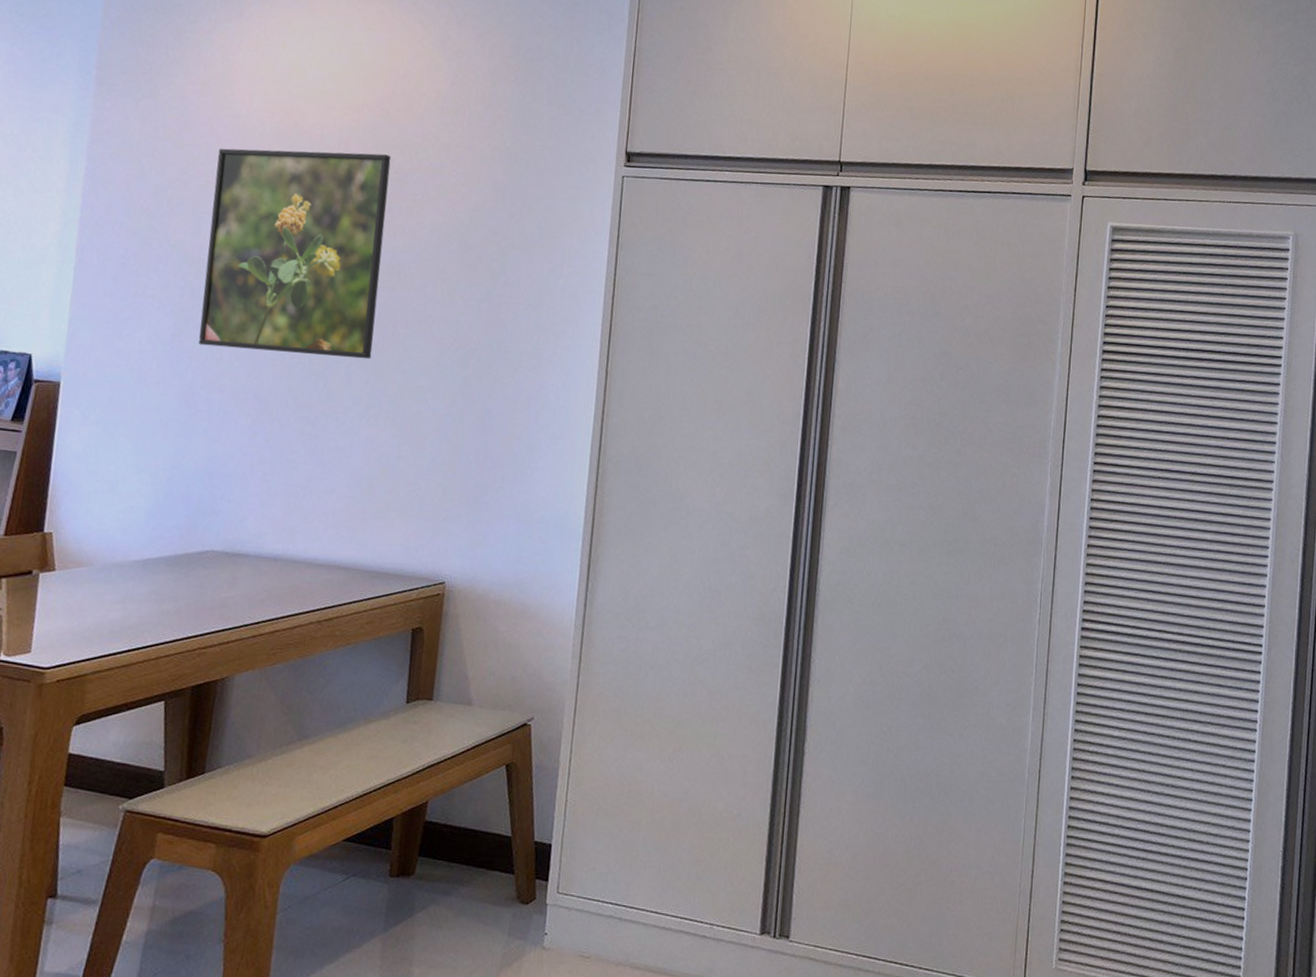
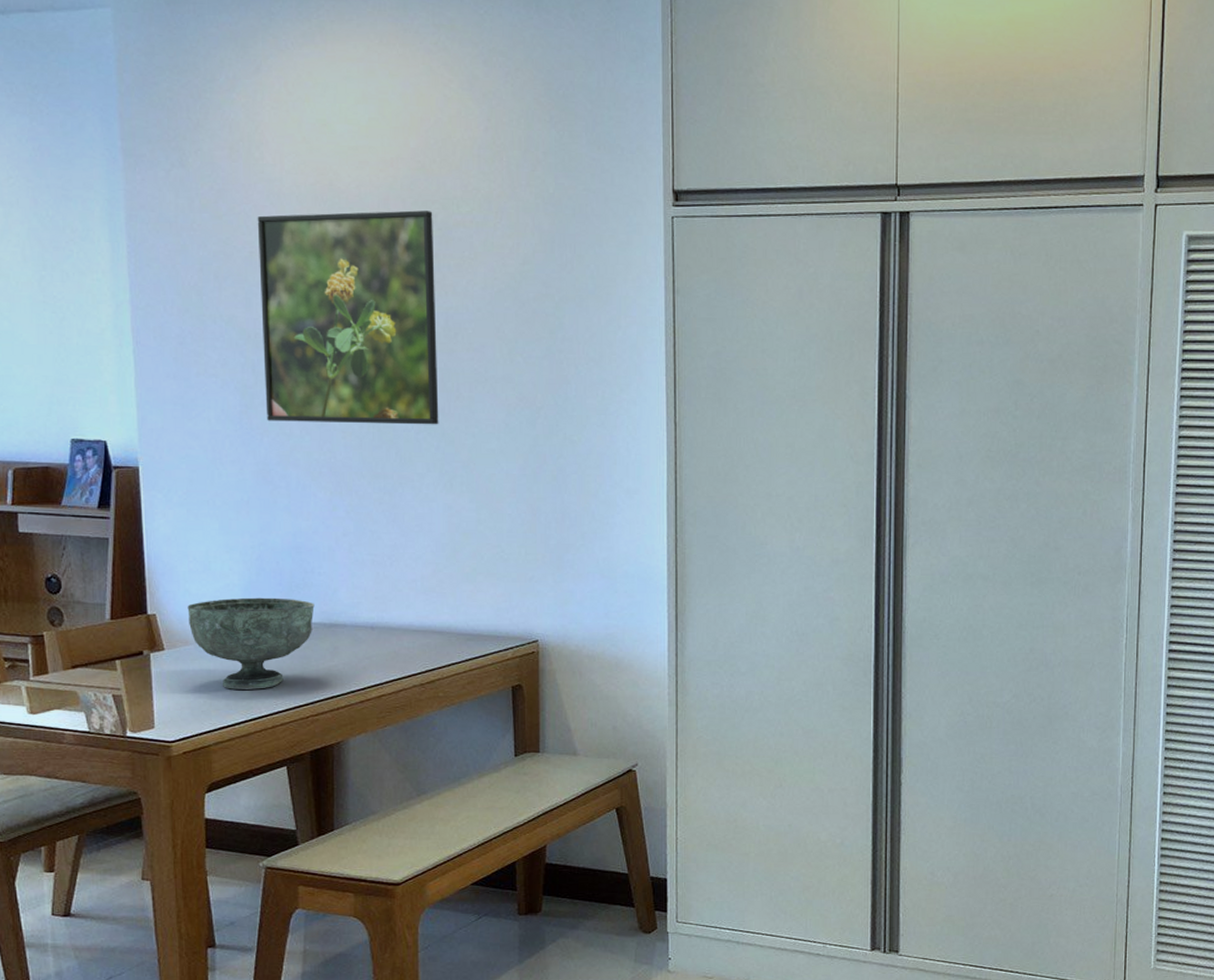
decorative bowl: none [85,520,219,618] -> present [187,597,315,689]

